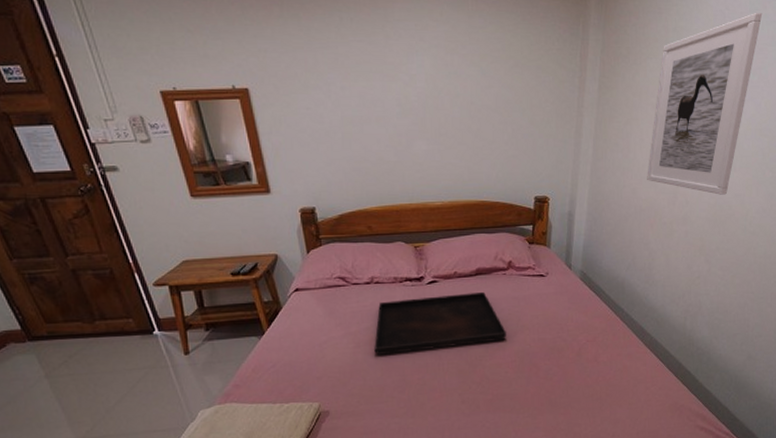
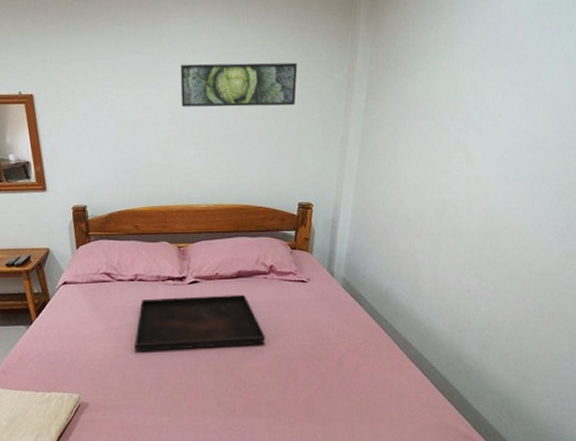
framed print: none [408,51,530,100] -> present [180,62,298,107]
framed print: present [647,12,763,195] -> none [414,25,539,208]

